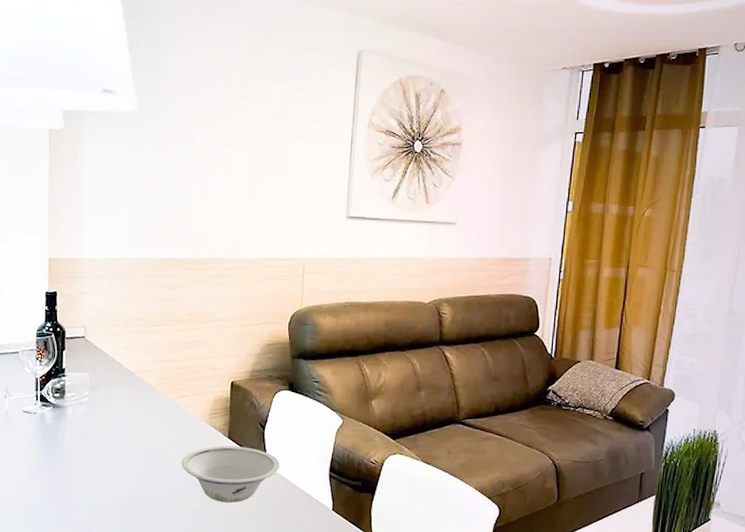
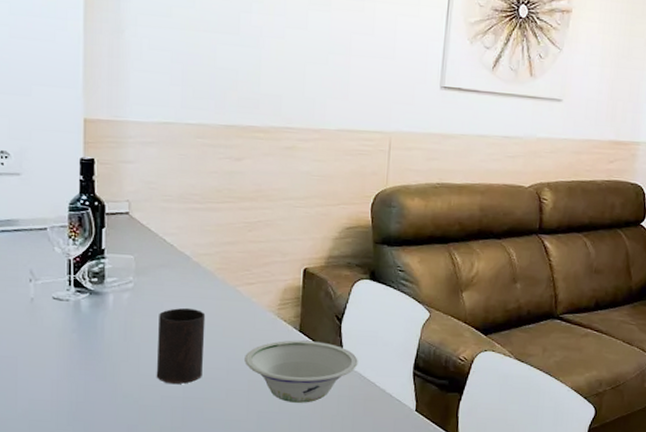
cup: none [107,418,148,486] -> present [156,307,206,385]

